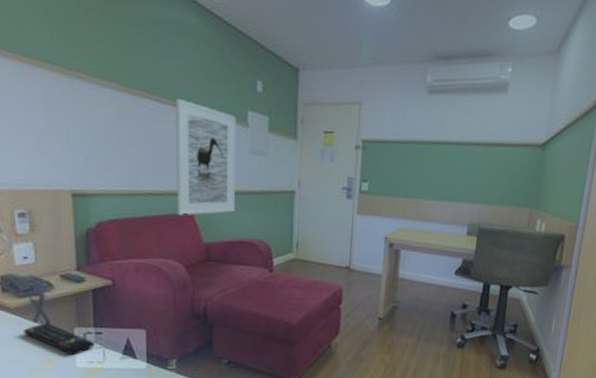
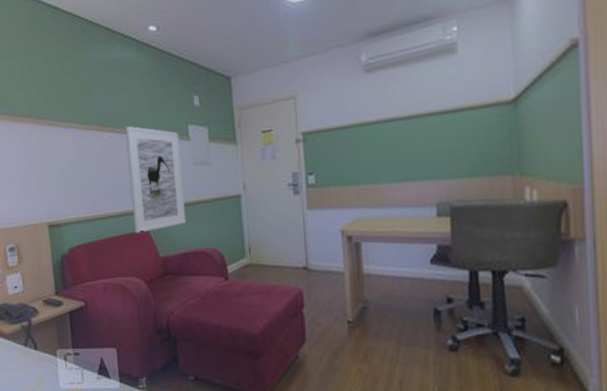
remote control: present [22,323,95,354] -> none [16,347,75,376]

